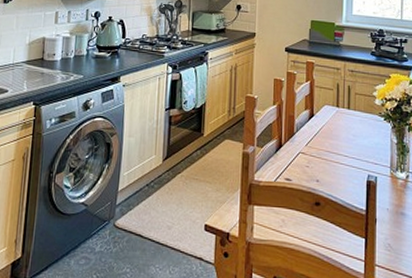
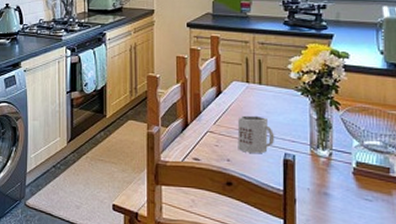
mug: none [326,138,360,174] -> present [237,115,275,153]

